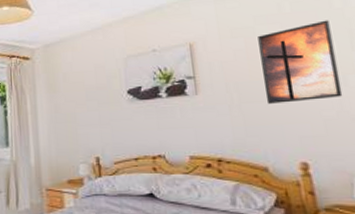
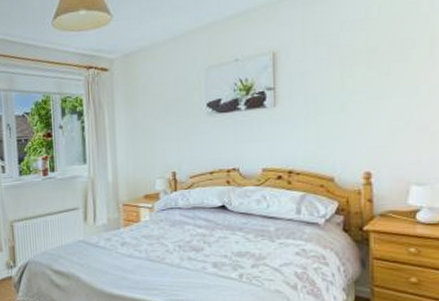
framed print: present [258,20,343,104] -> none [341,25,414,115]

